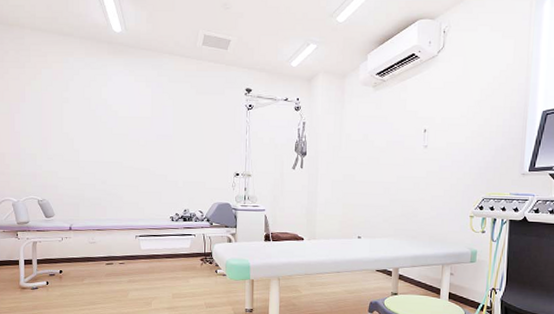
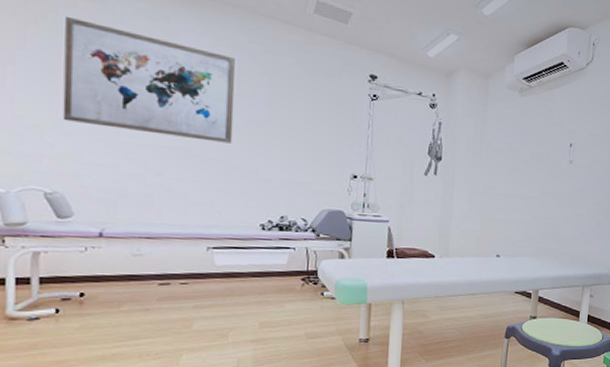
wall art: none [46,75,150,155] -> present [62,15,236,144]

